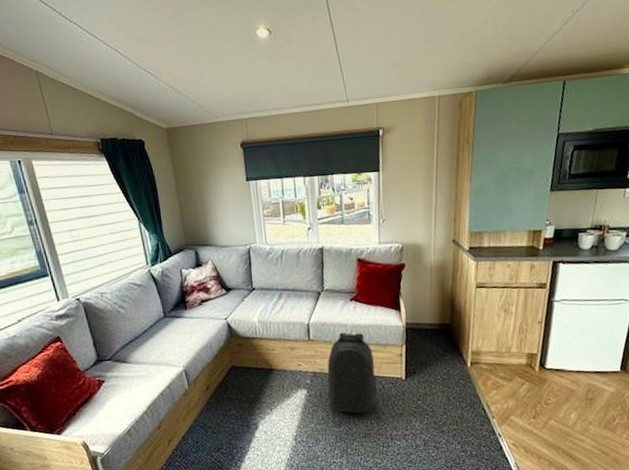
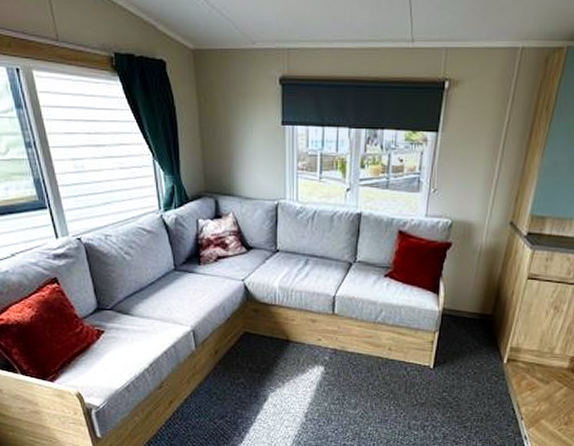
backpack: present [327,332,377,414] -> none [347,310,402,400]

